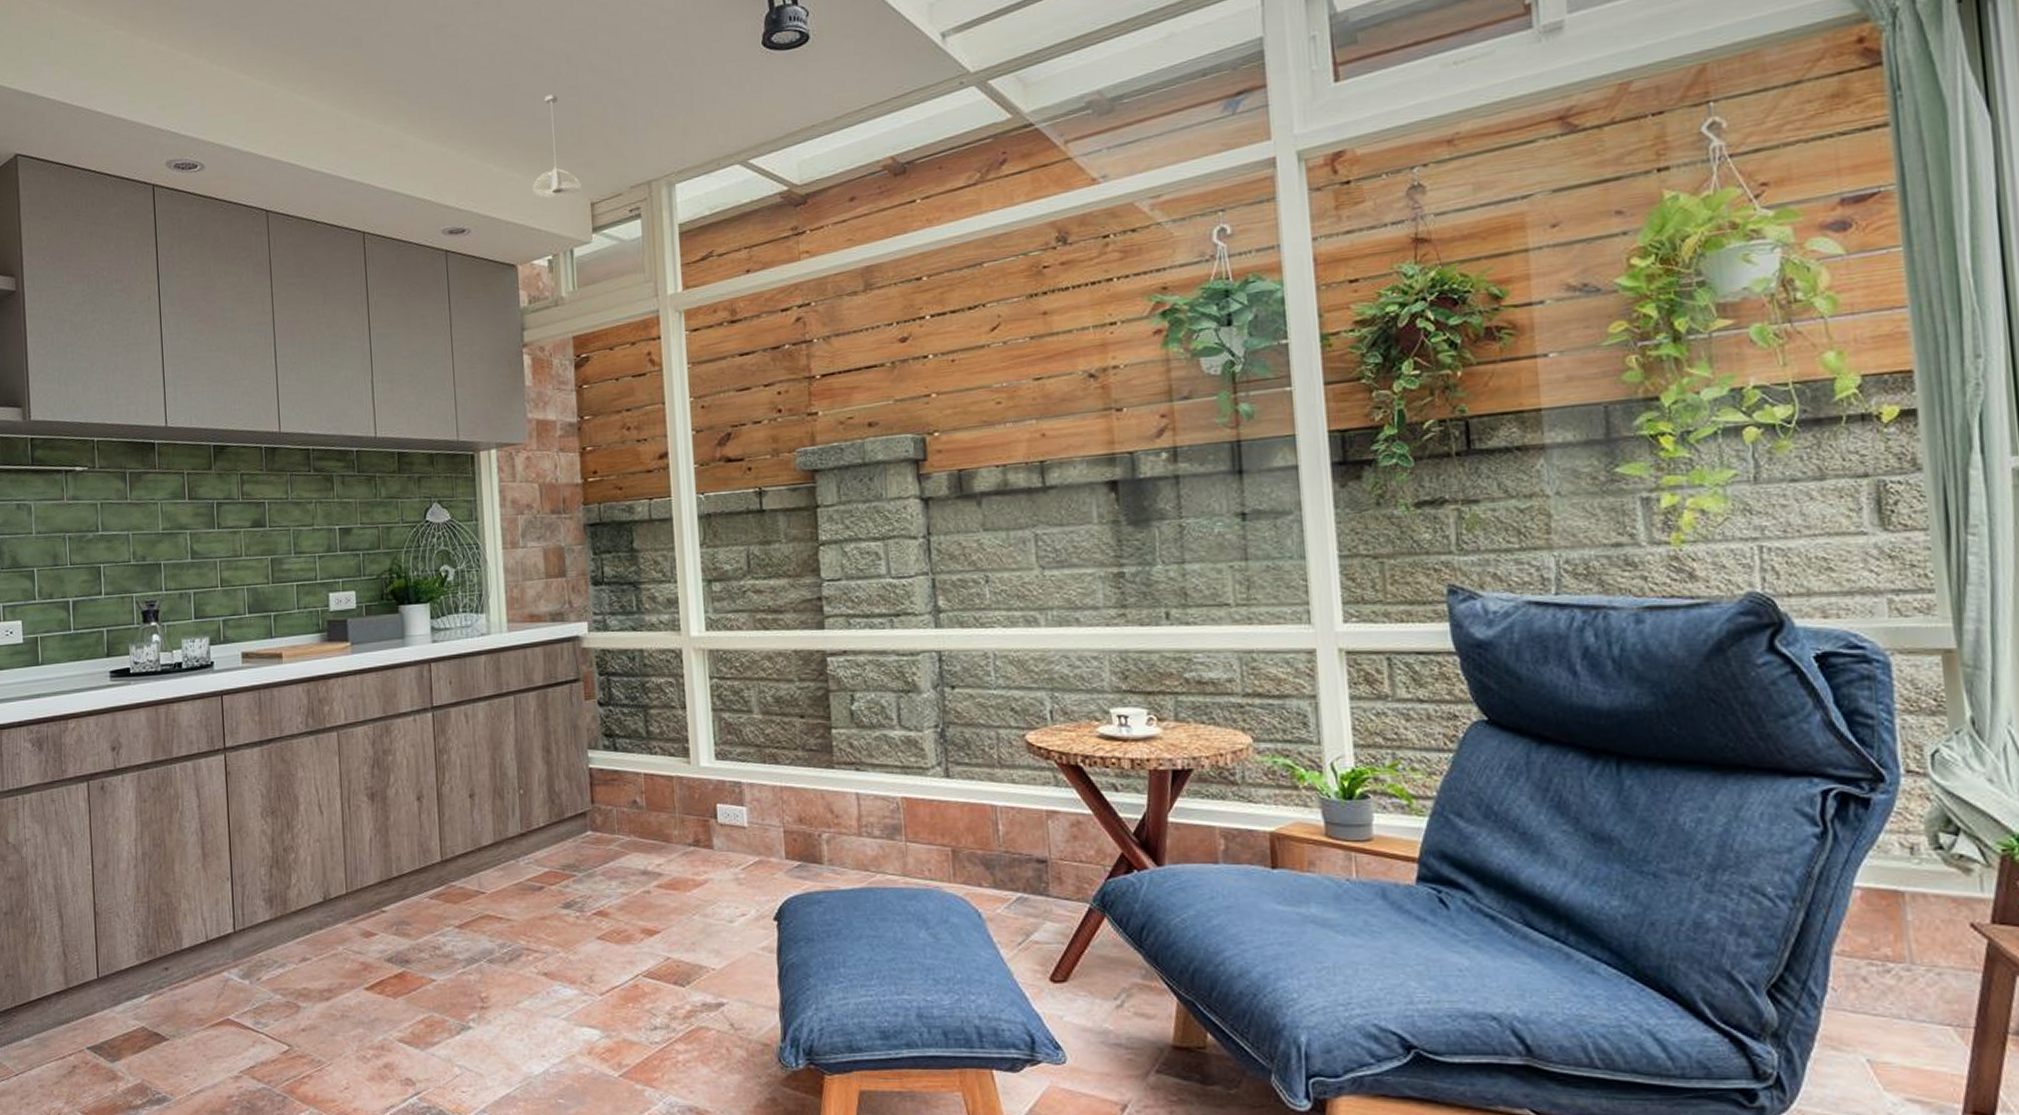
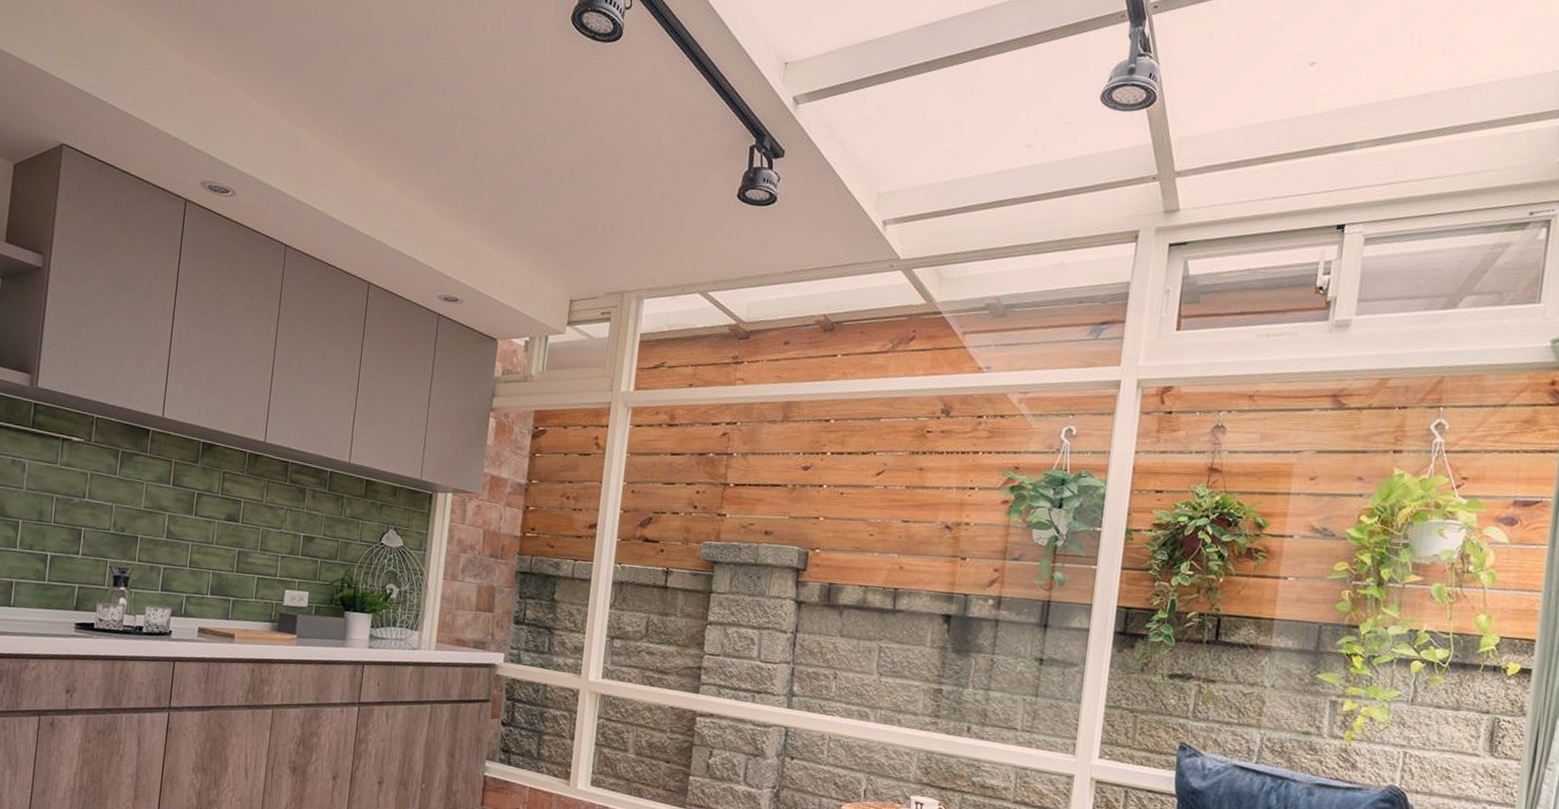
pendant light: present [532,94,581,198] -> none [522,198,565,290]

